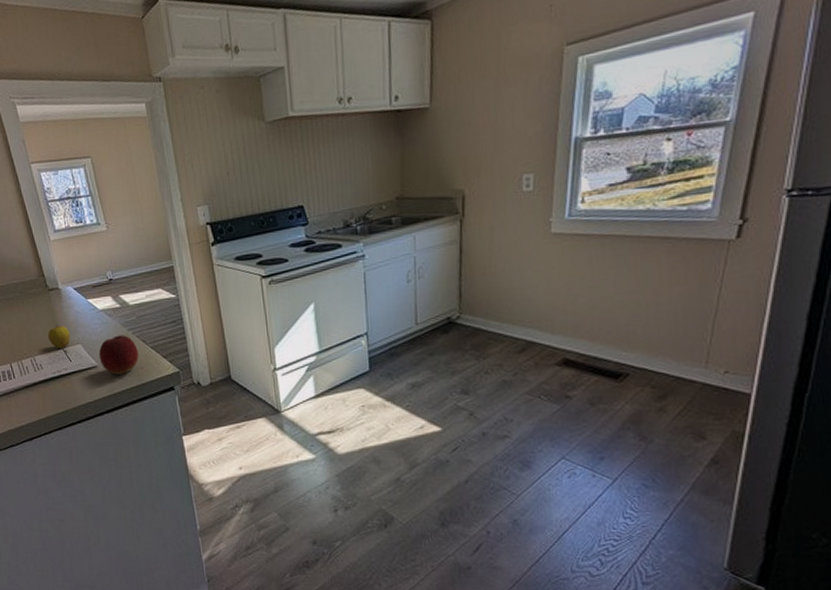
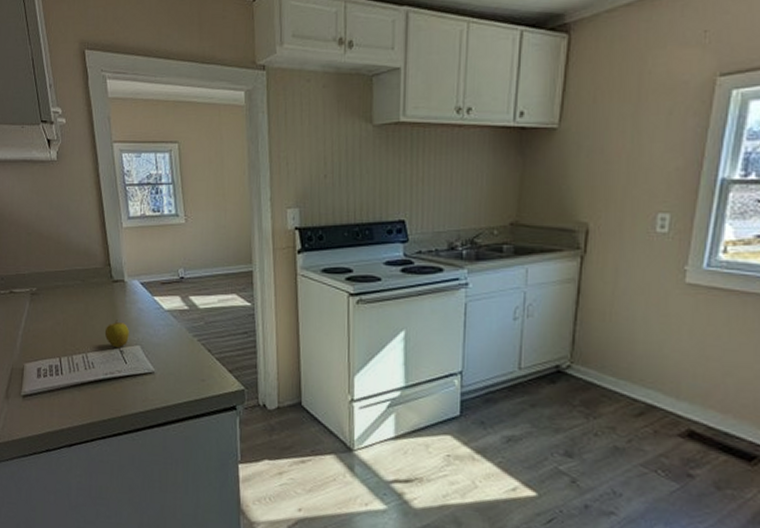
apple: present [98,335,139,375] -> none [157,340,202,385]

